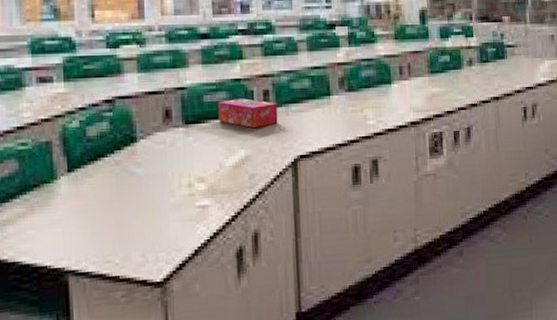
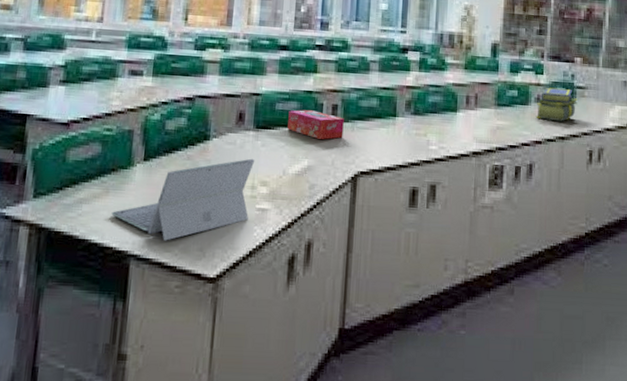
laptop: none [40,155,189,252] -> present [111,158,255,241]
stack of books: none [469,49,509,83] -> present [535,87,577,122]

